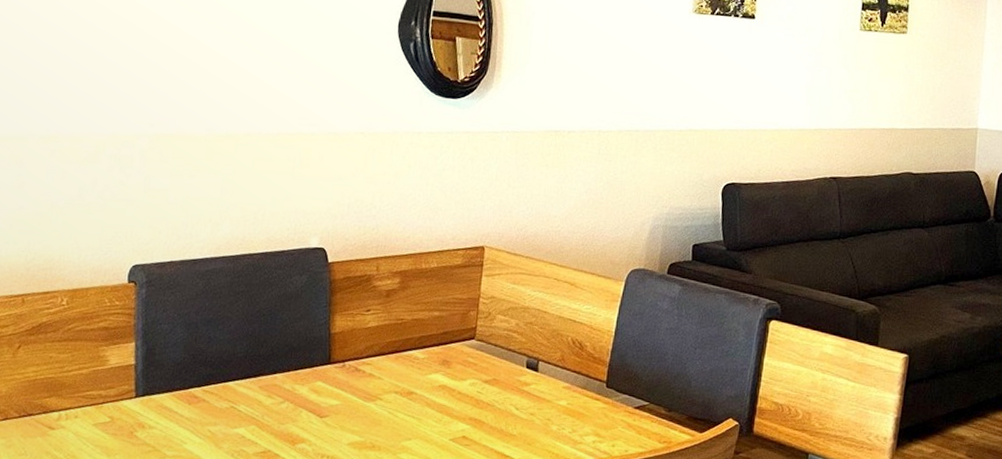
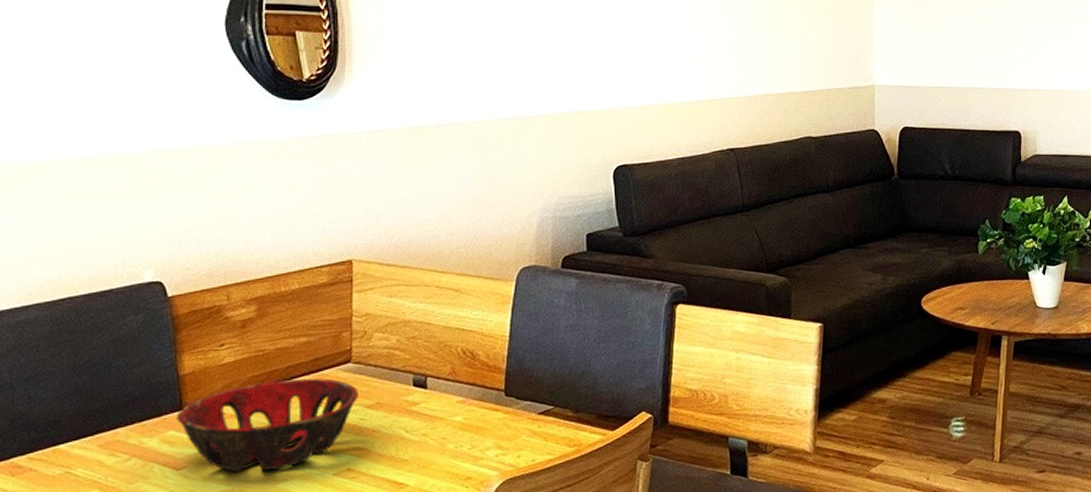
decorative bowl: none [324,348,479,429] -> present [176,378,358,472]

